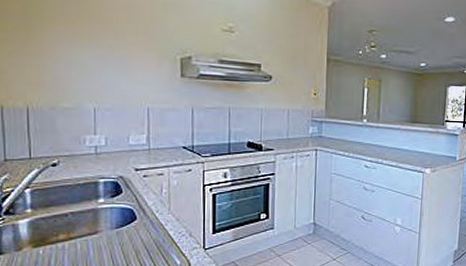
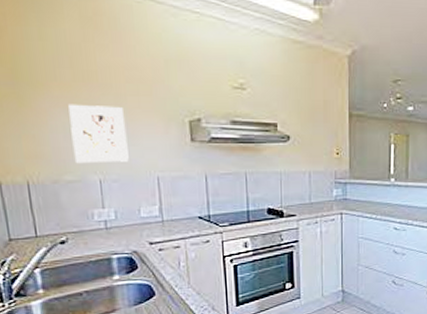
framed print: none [72,38,123,93] -> present [68,104,129,164]

